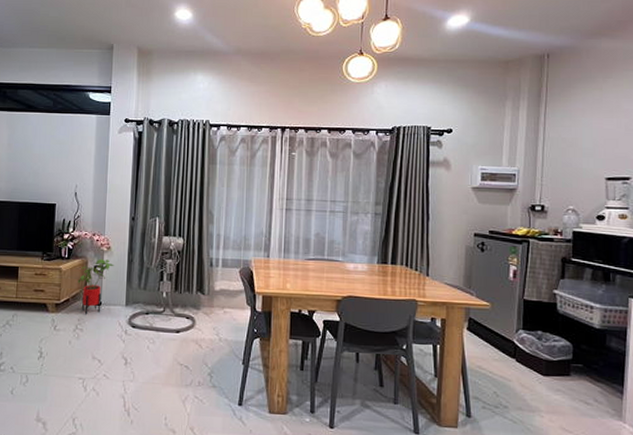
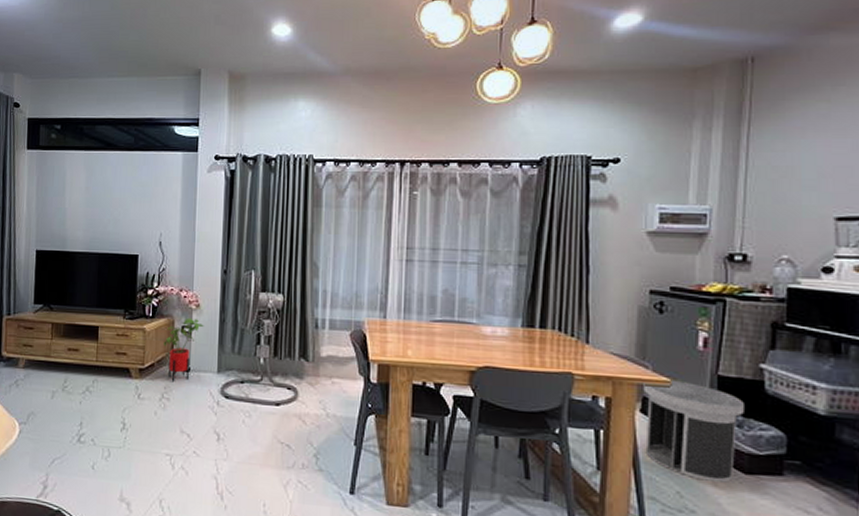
trash can: none [469,304,542,384] -> present [643,380,744,483]

